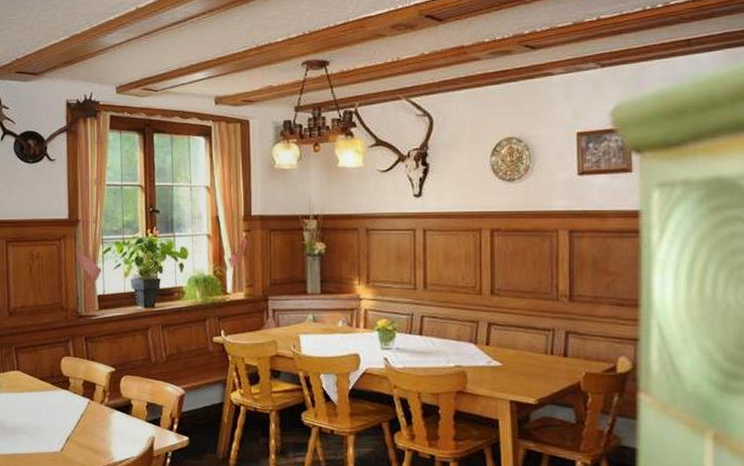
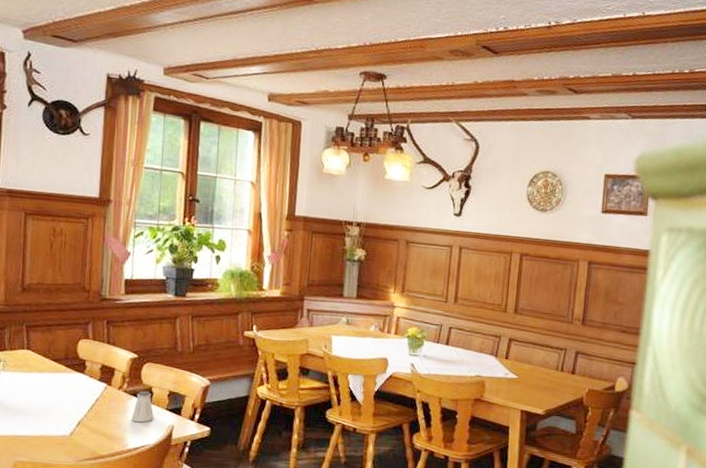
saltshaker: none [114,403,136,436] -> present [131,390,154,423]

